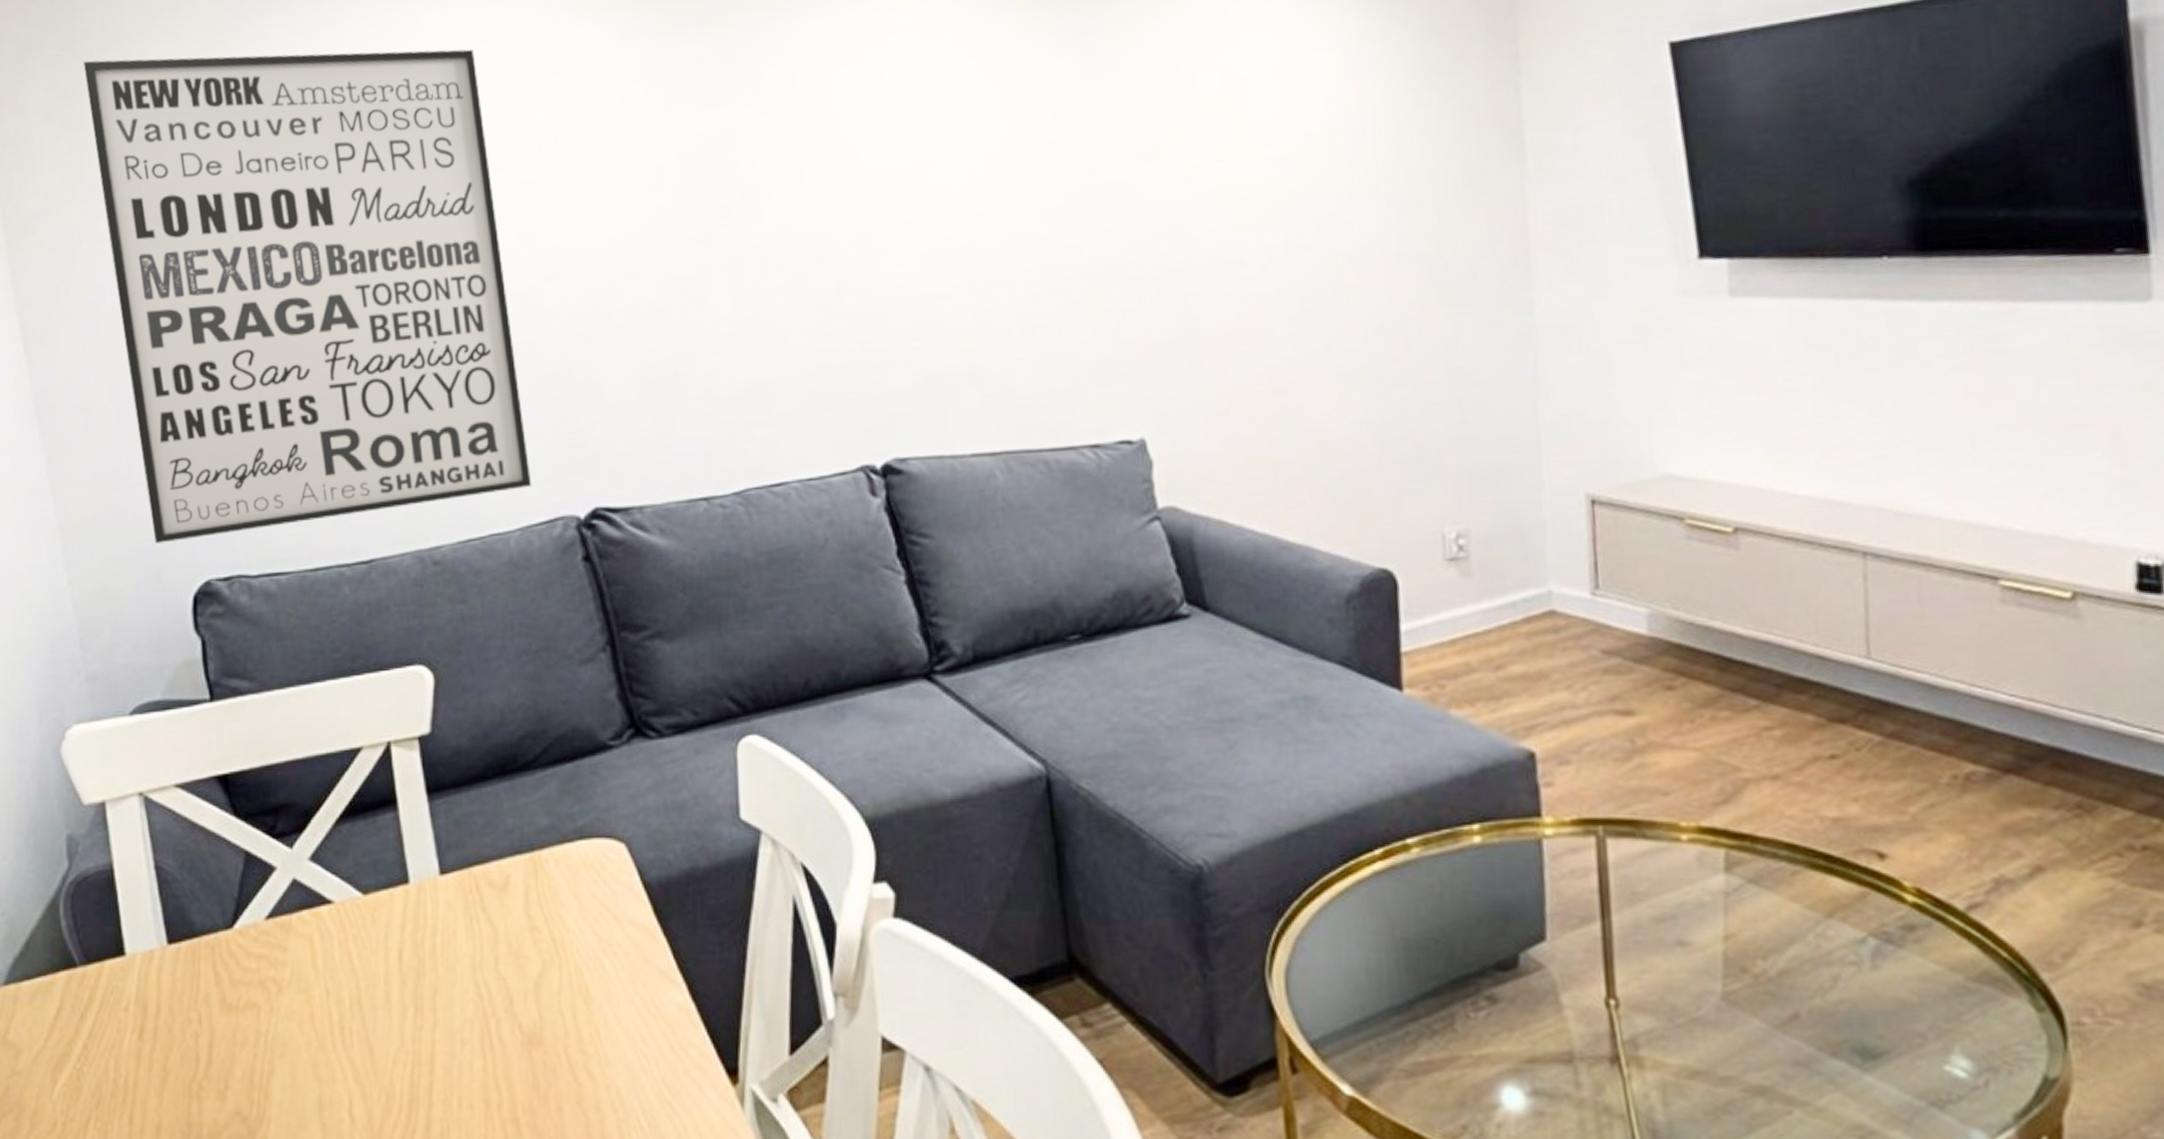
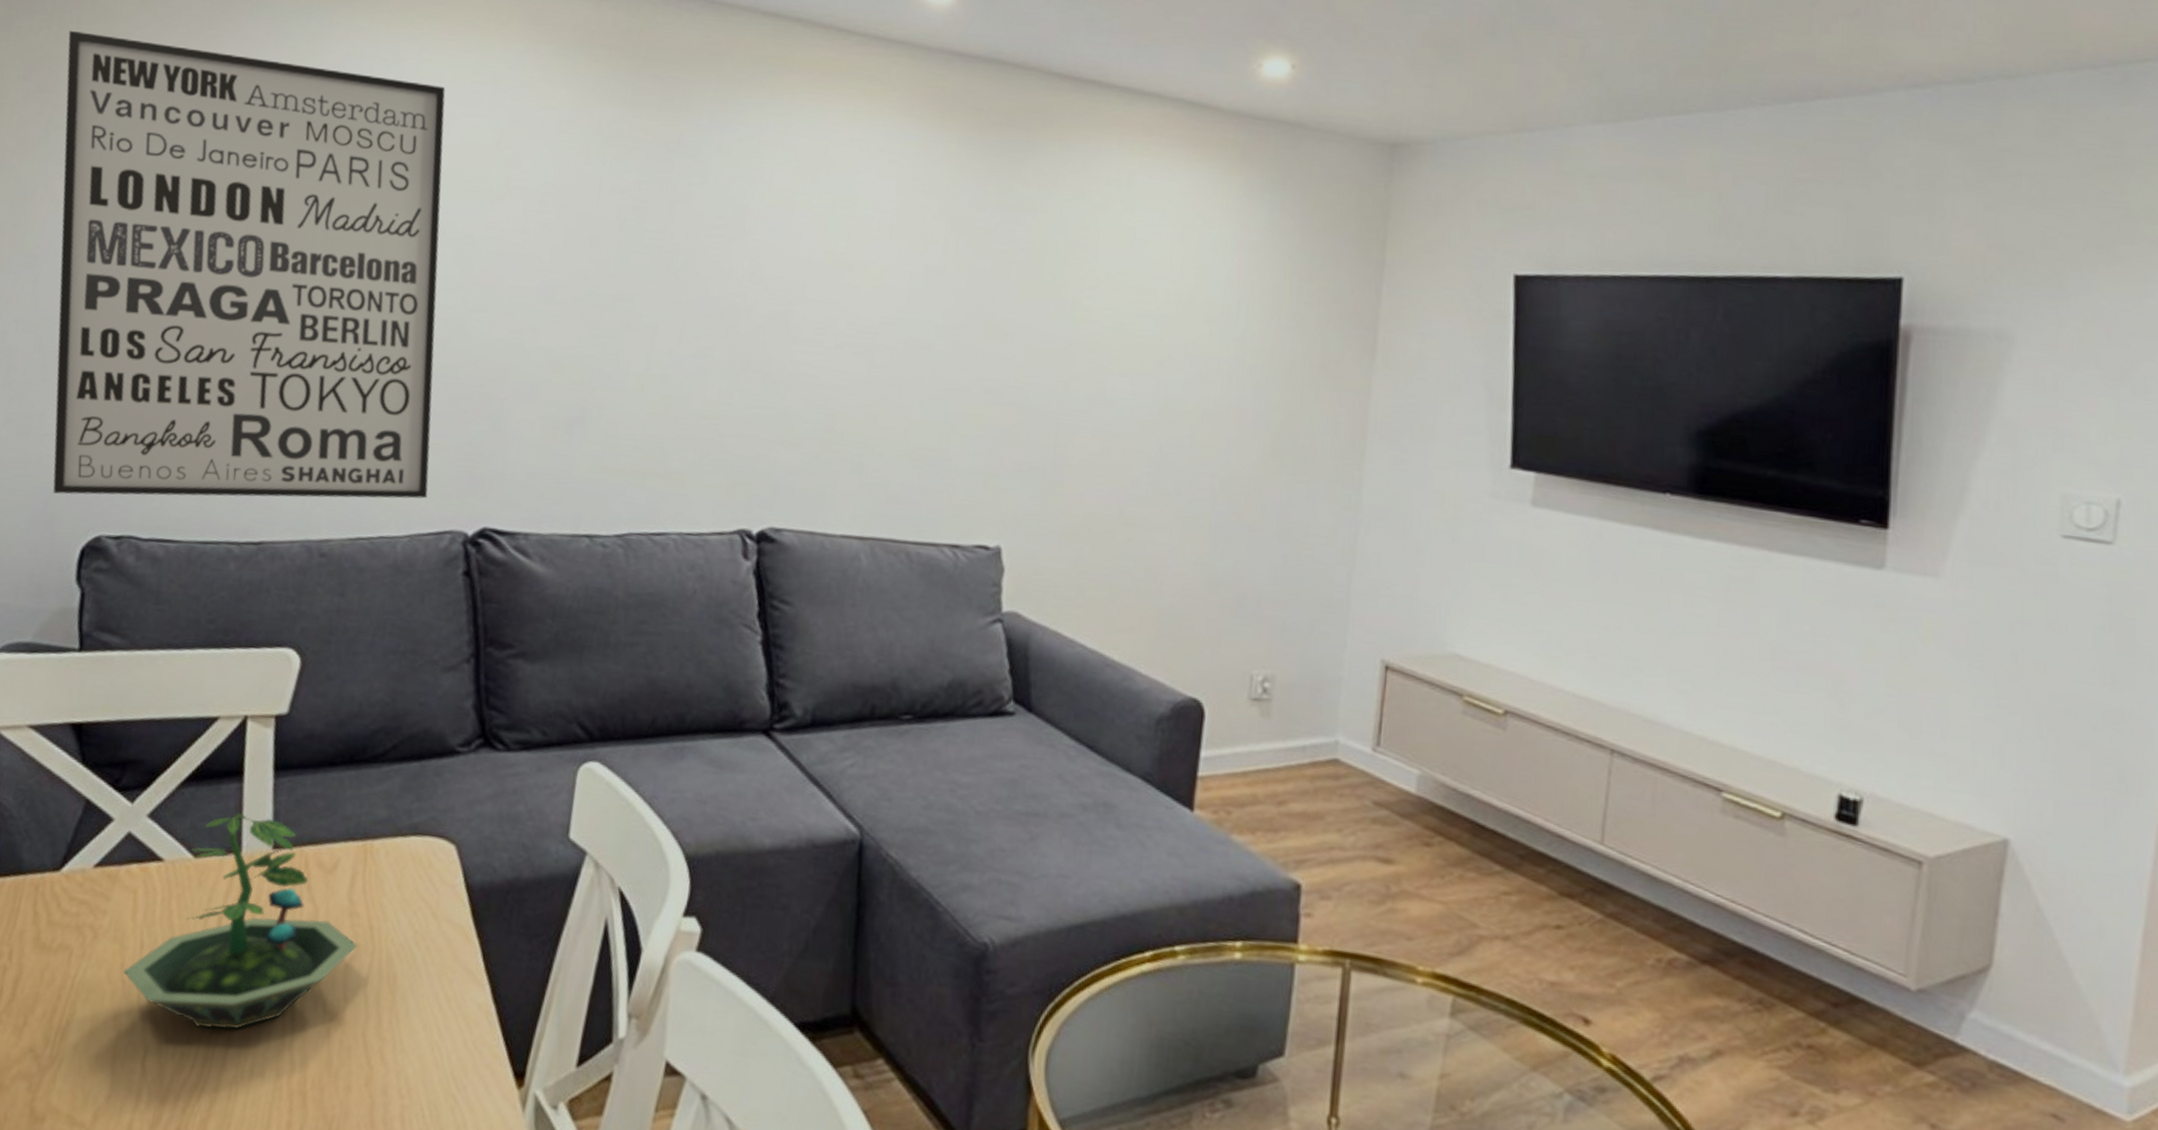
terrarium: none [314,842,544,1068] -> present [123,812,358,1029]

